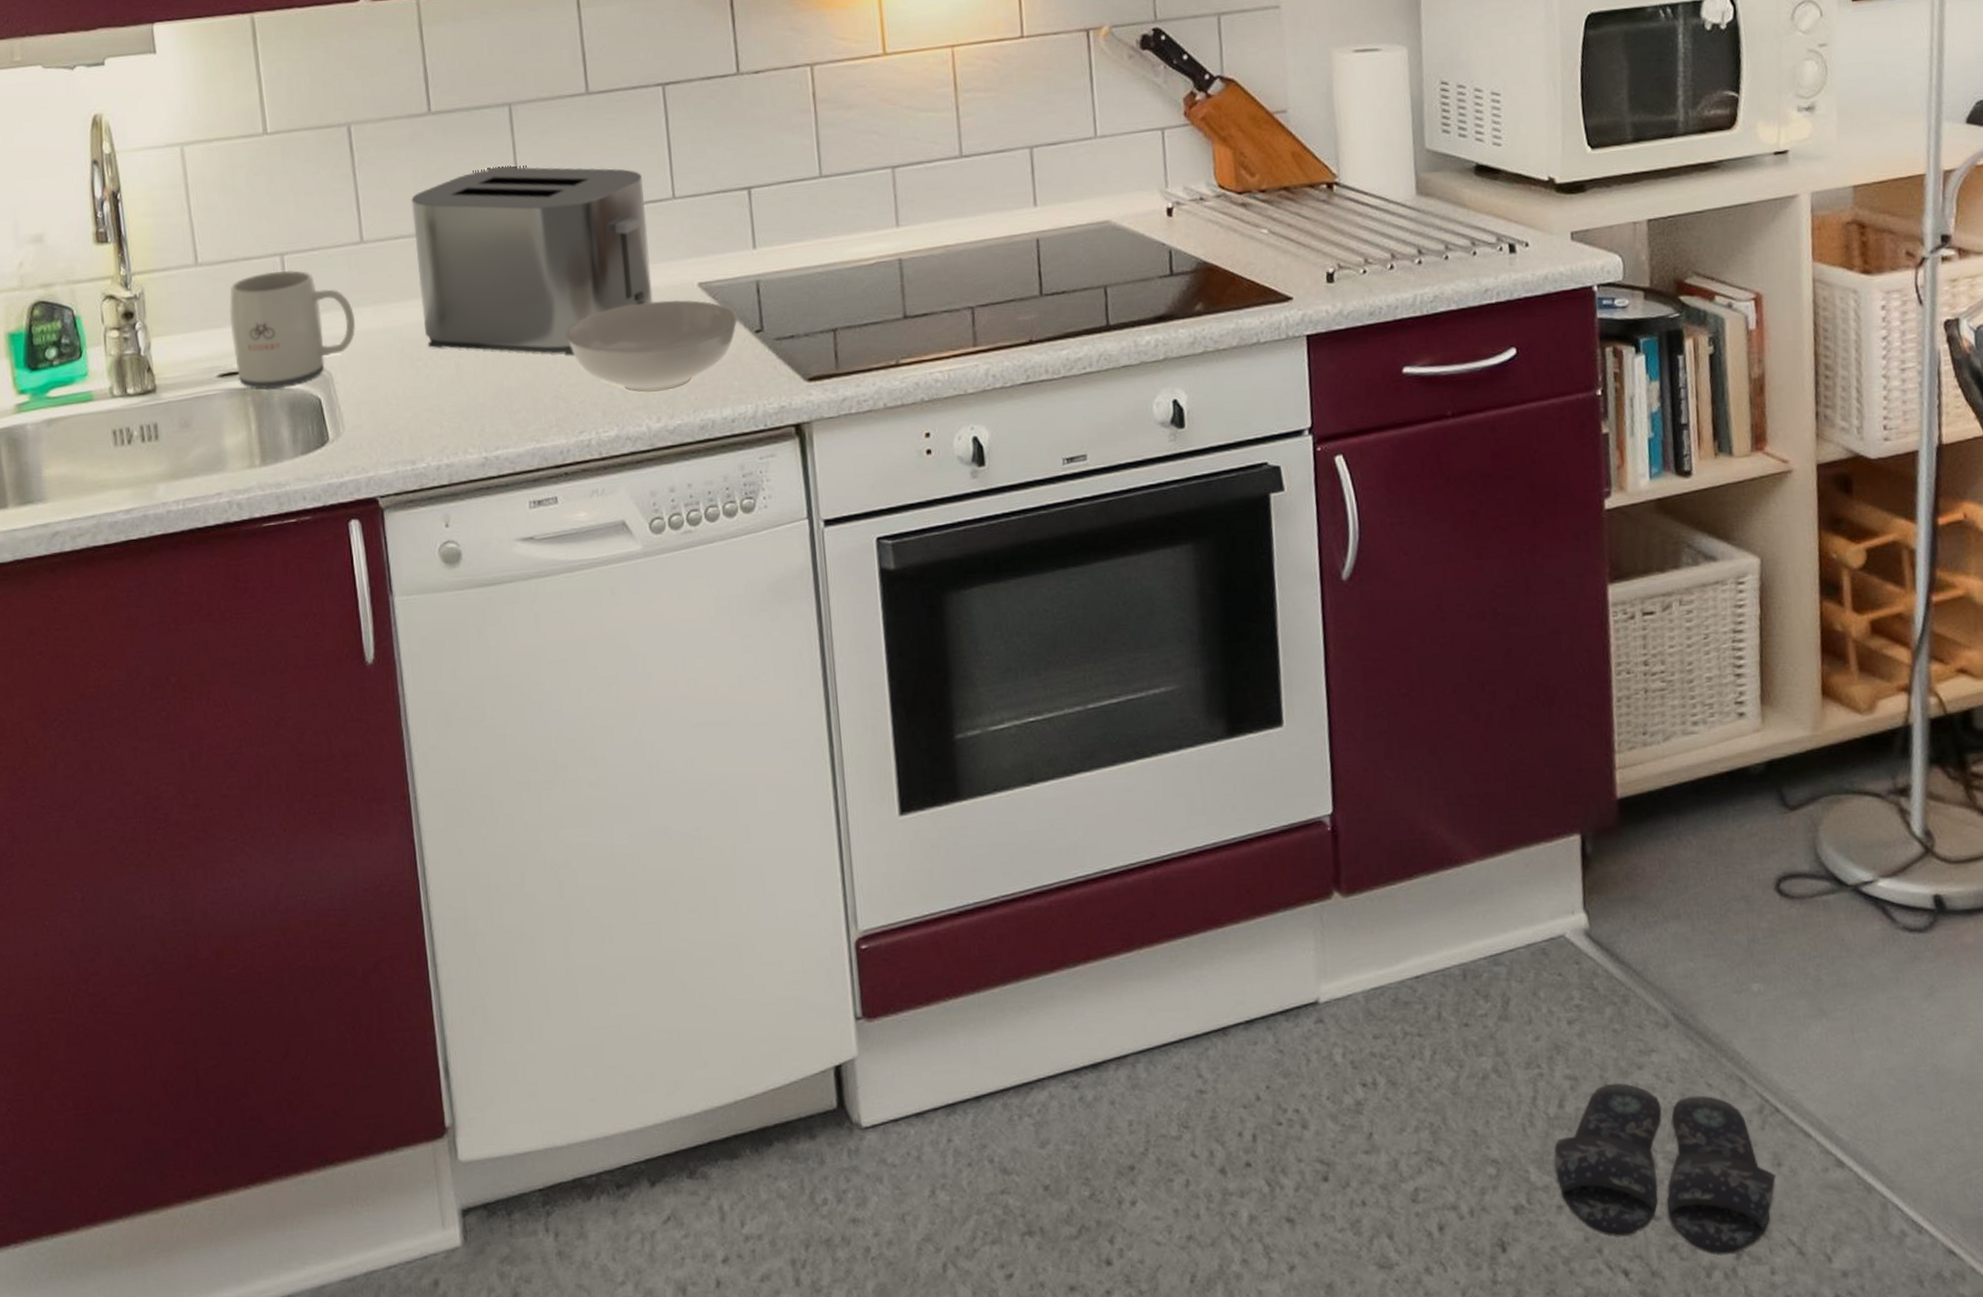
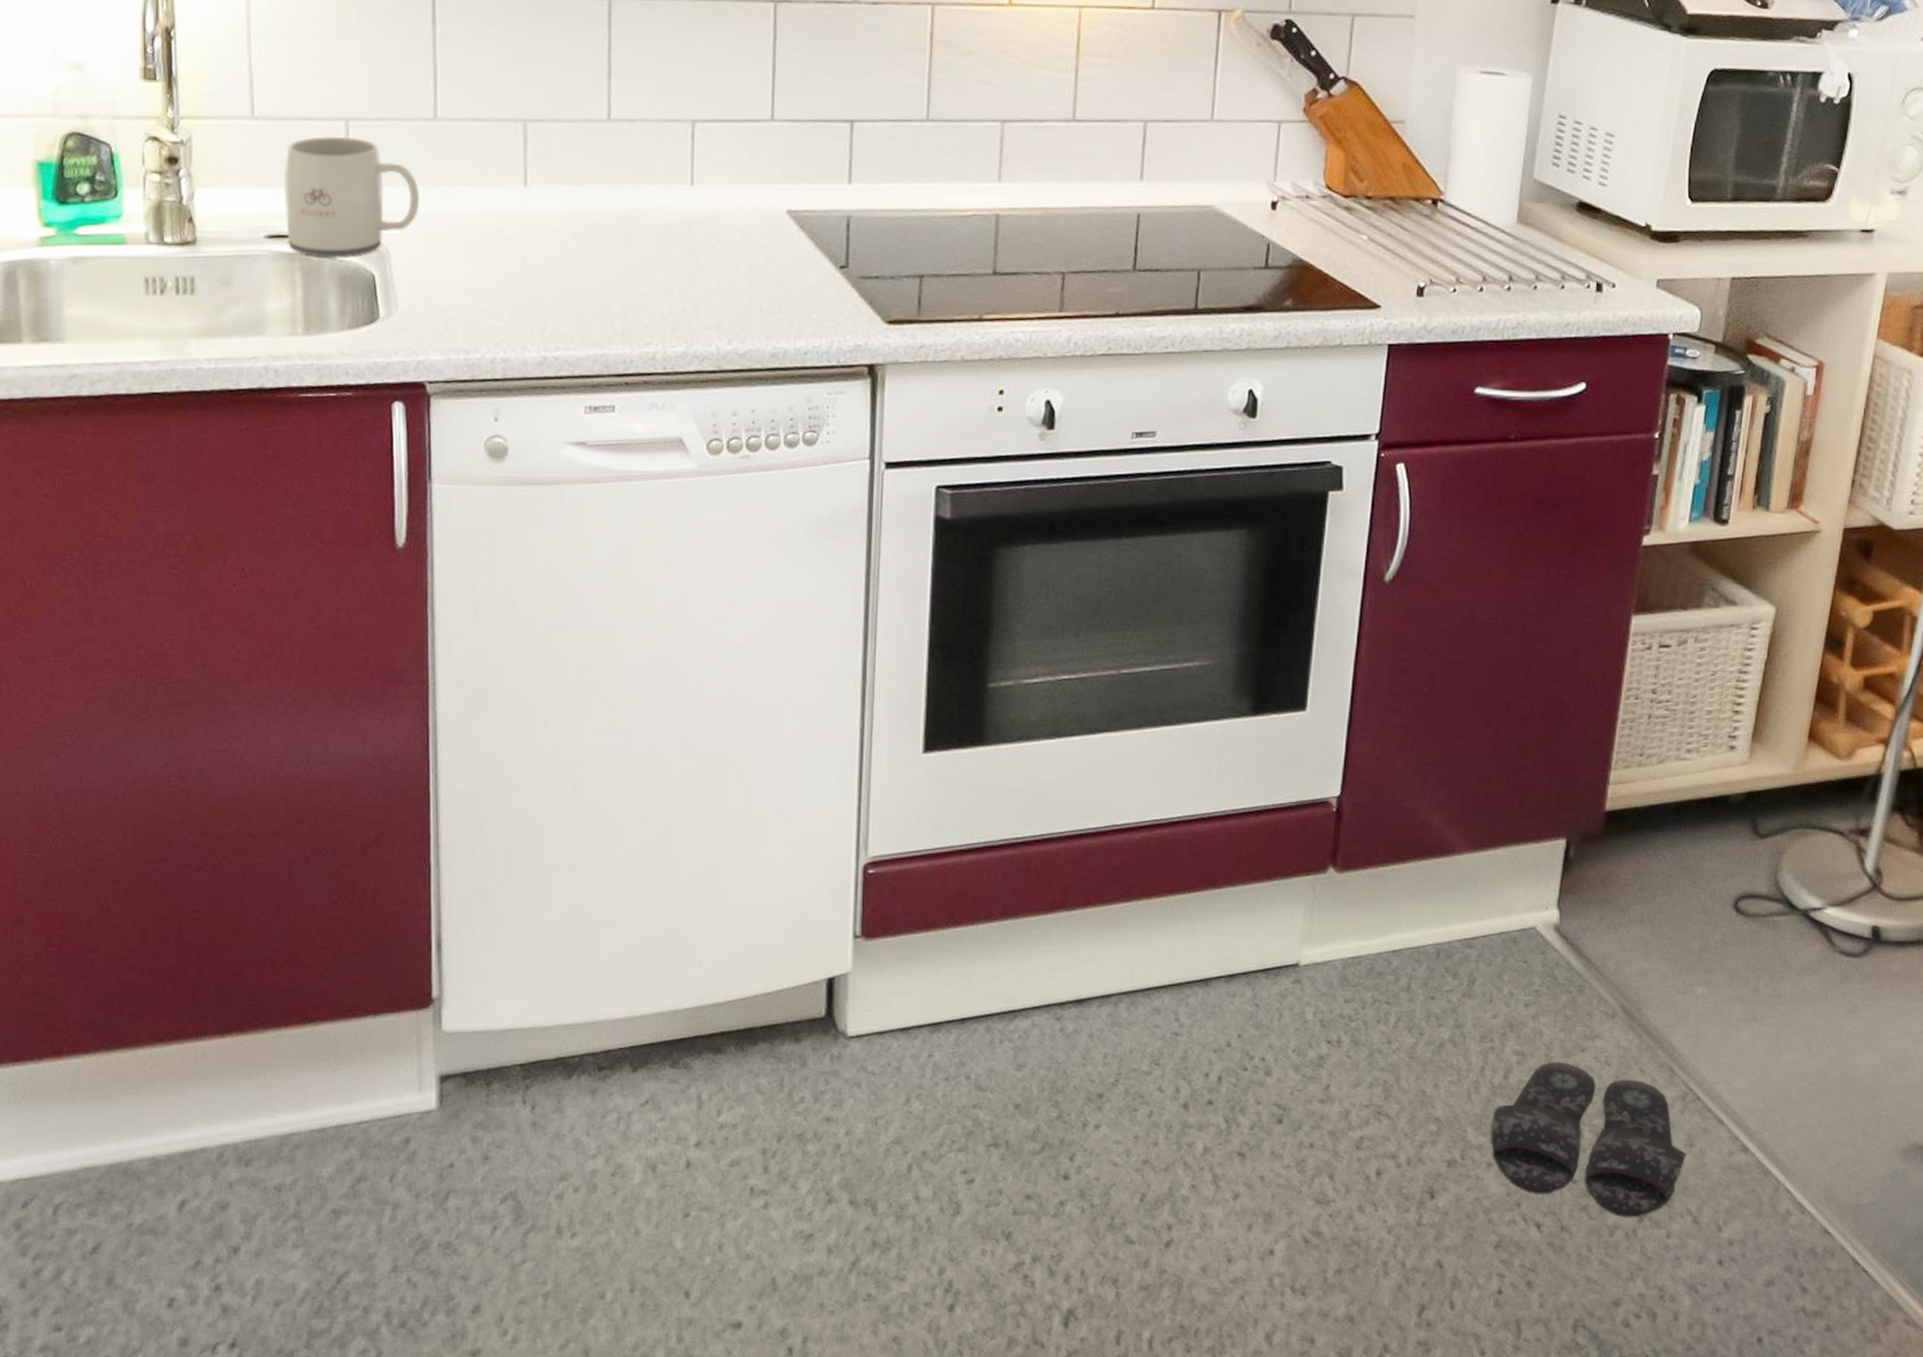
toaster: present [411,167,653,355] -> none [492,62,742,265]
bowl: present [566,300,738,392] -> none [643,222,824,314]

